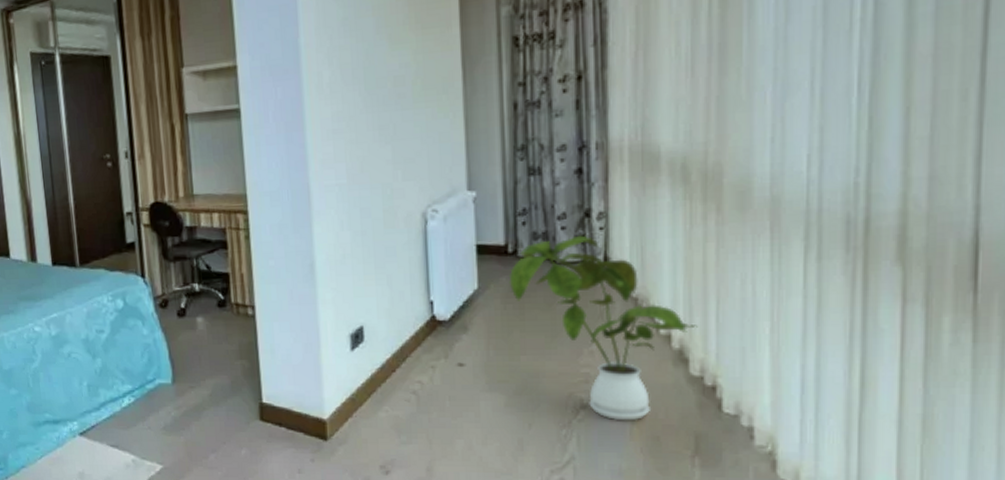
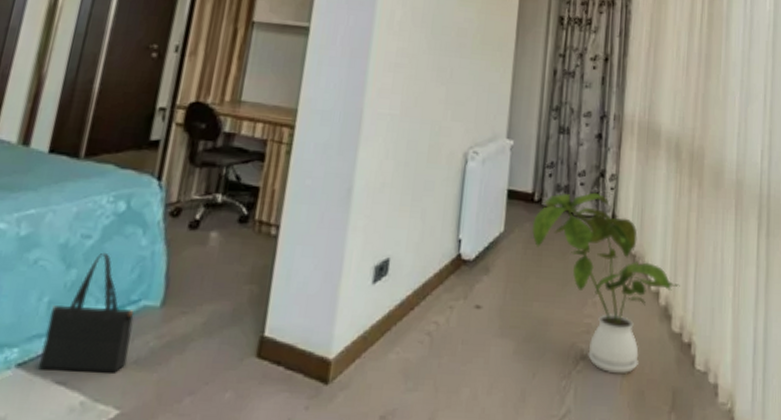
tote bag: none [91,343,158,437] -> present [38,252,134,373]

